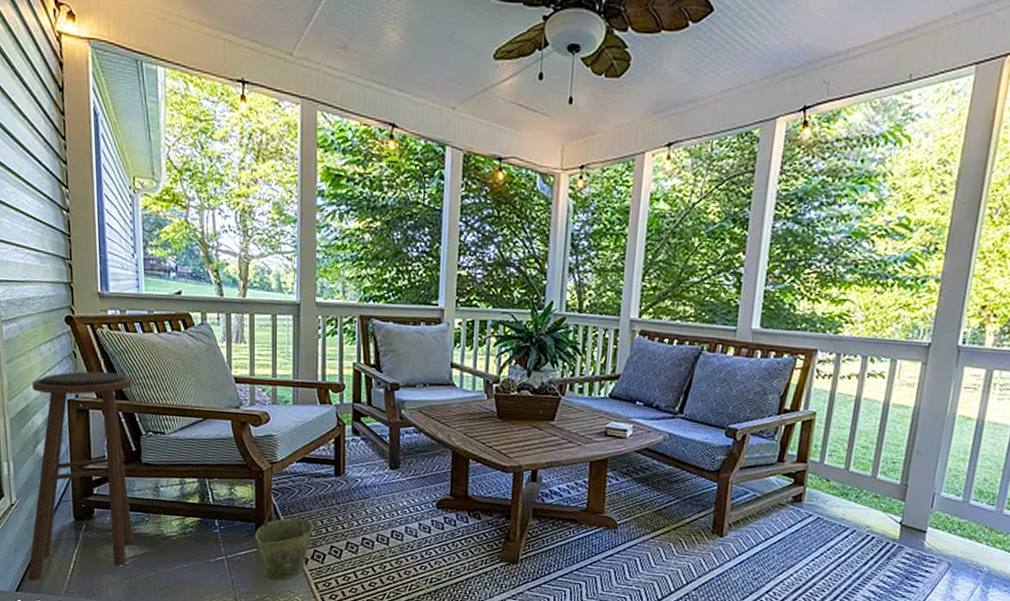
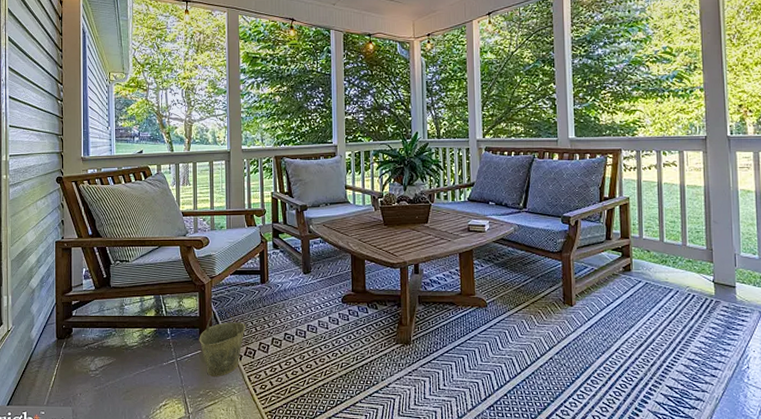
stool: present [28,371,134,581] -> none [18,217,105,395]

